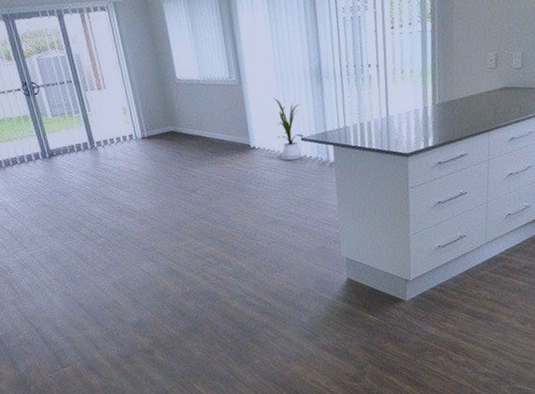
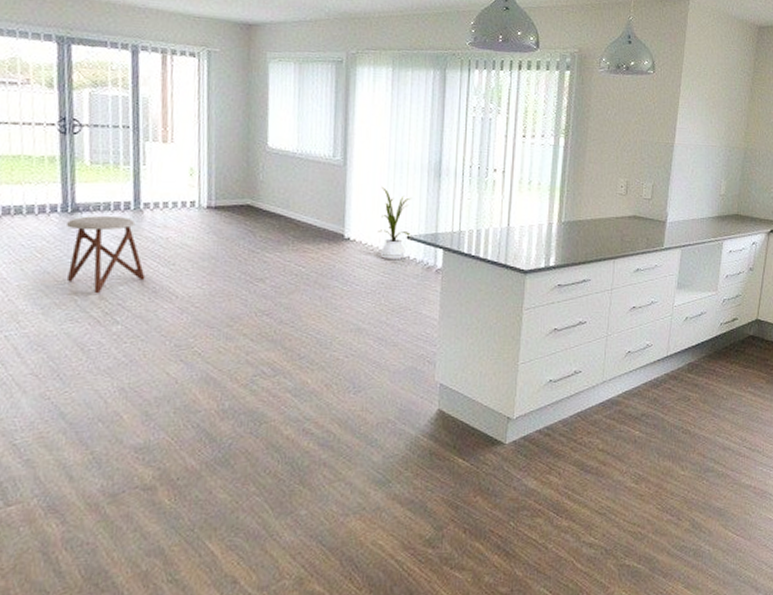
stool: none [48,155,111,217] -> present [67,215,146,294]

